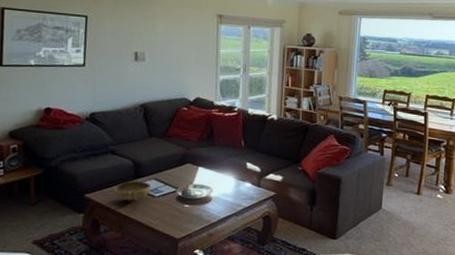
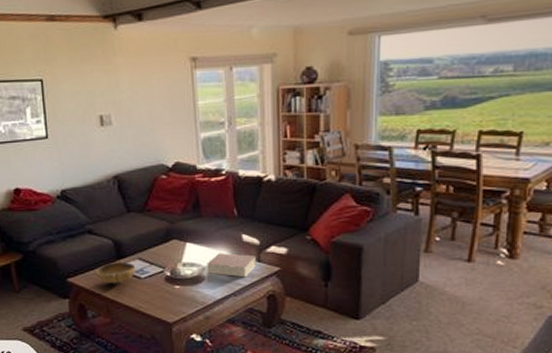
book: none [214,177,257,199] -> present [207,253,257,277]

